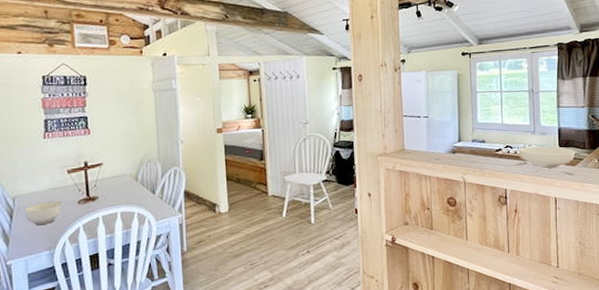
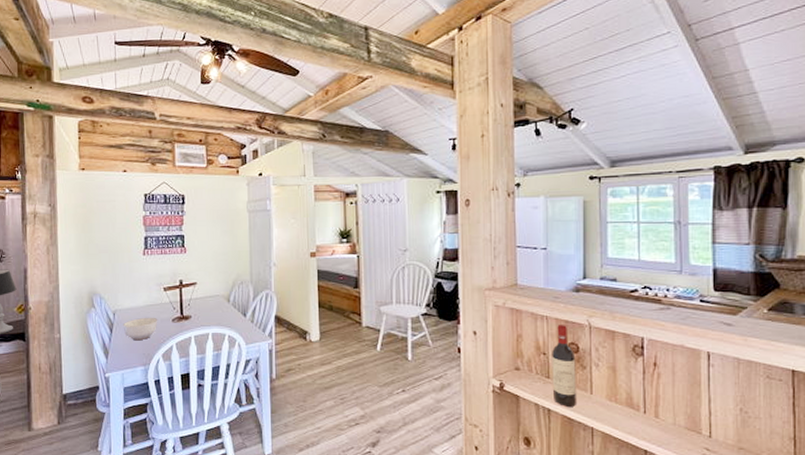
wine bottle: none [434,182,456,253] -> present [552,324,577,407]
bowl: present [518,145,576,168] -> none [659,288,737,316]

